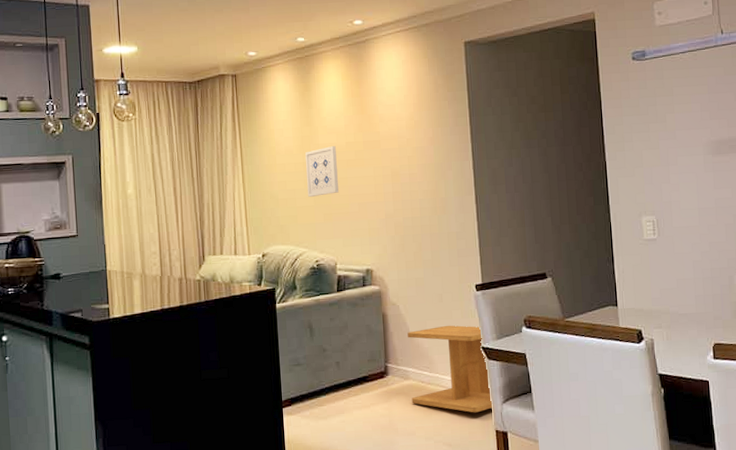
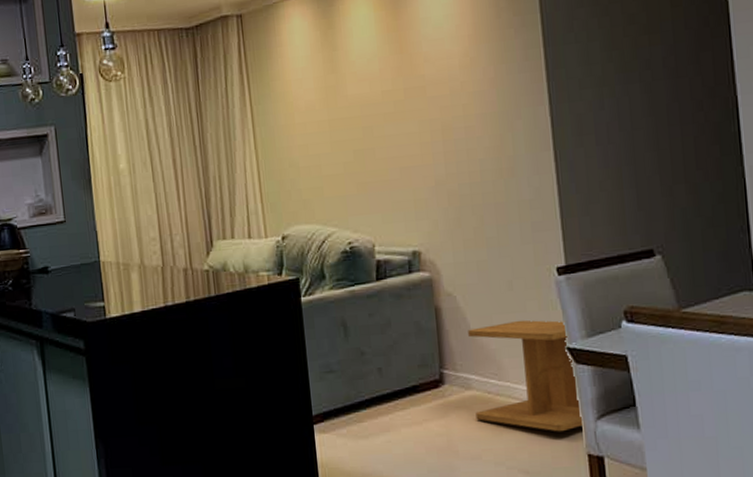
wall art: present [305,146,339,197] -> none [331,96,374,163]

